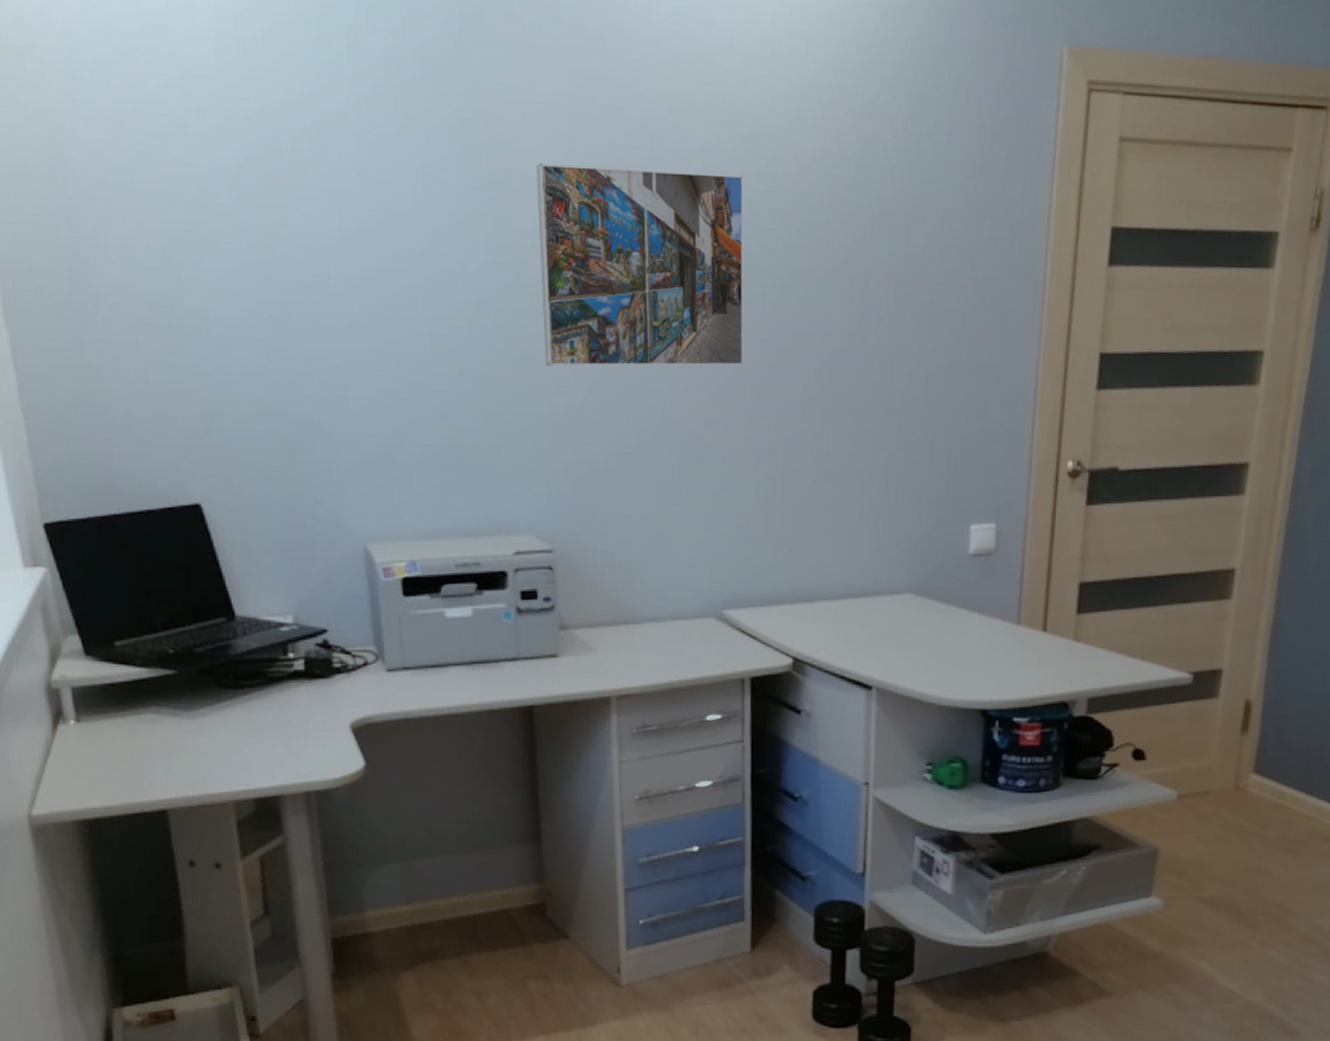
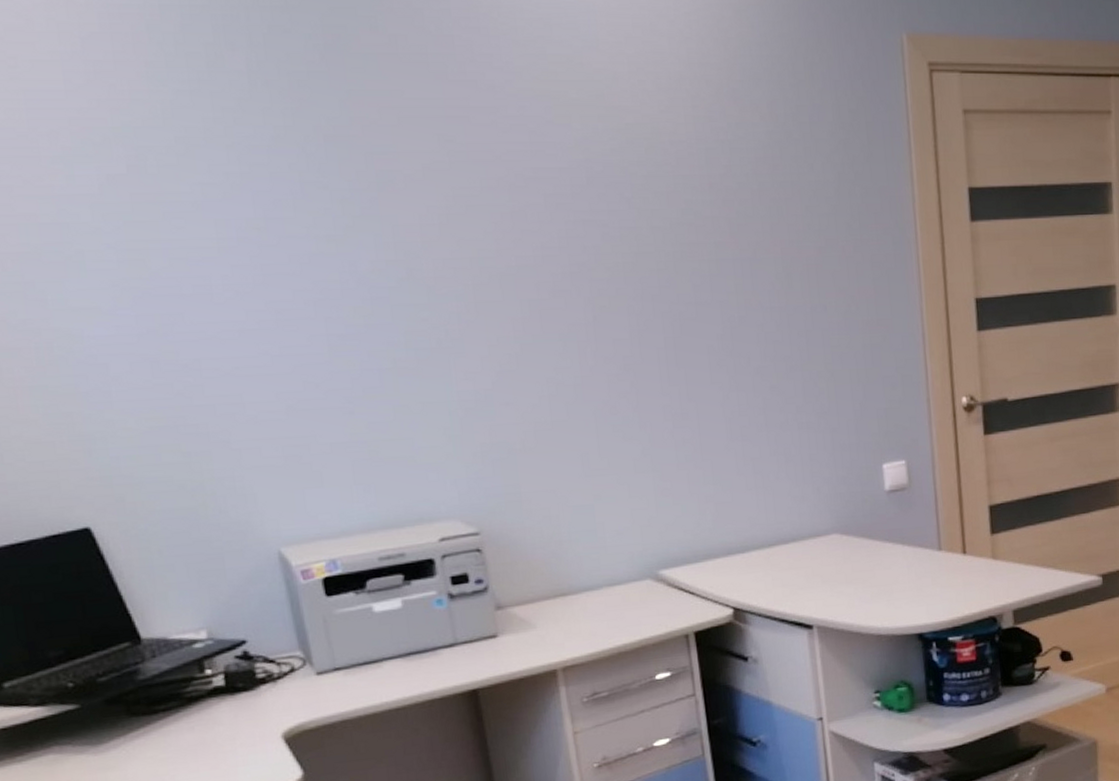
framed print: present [536,163,744,367] -> none [417,162,647,355]

